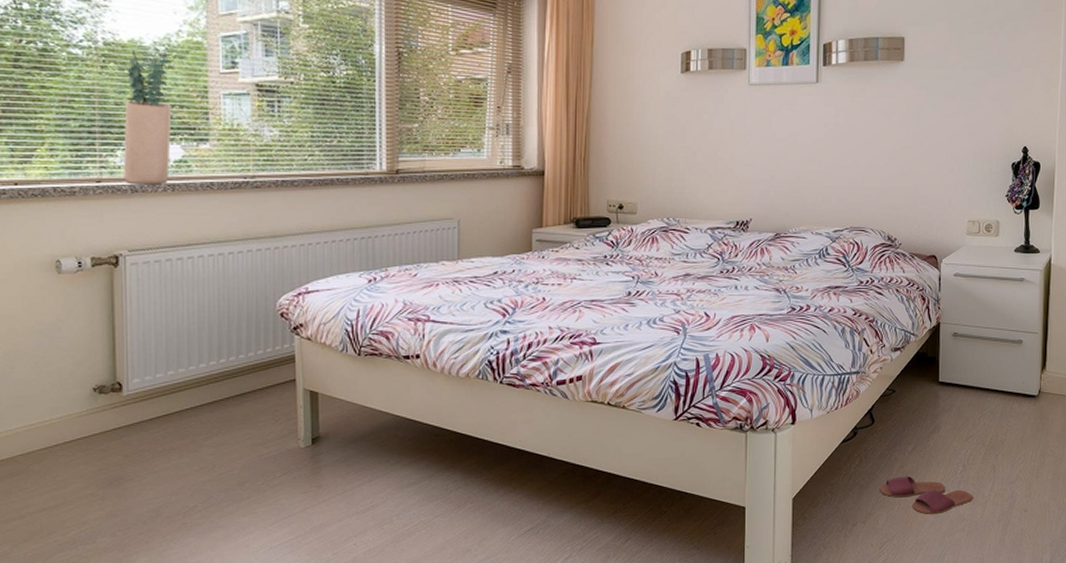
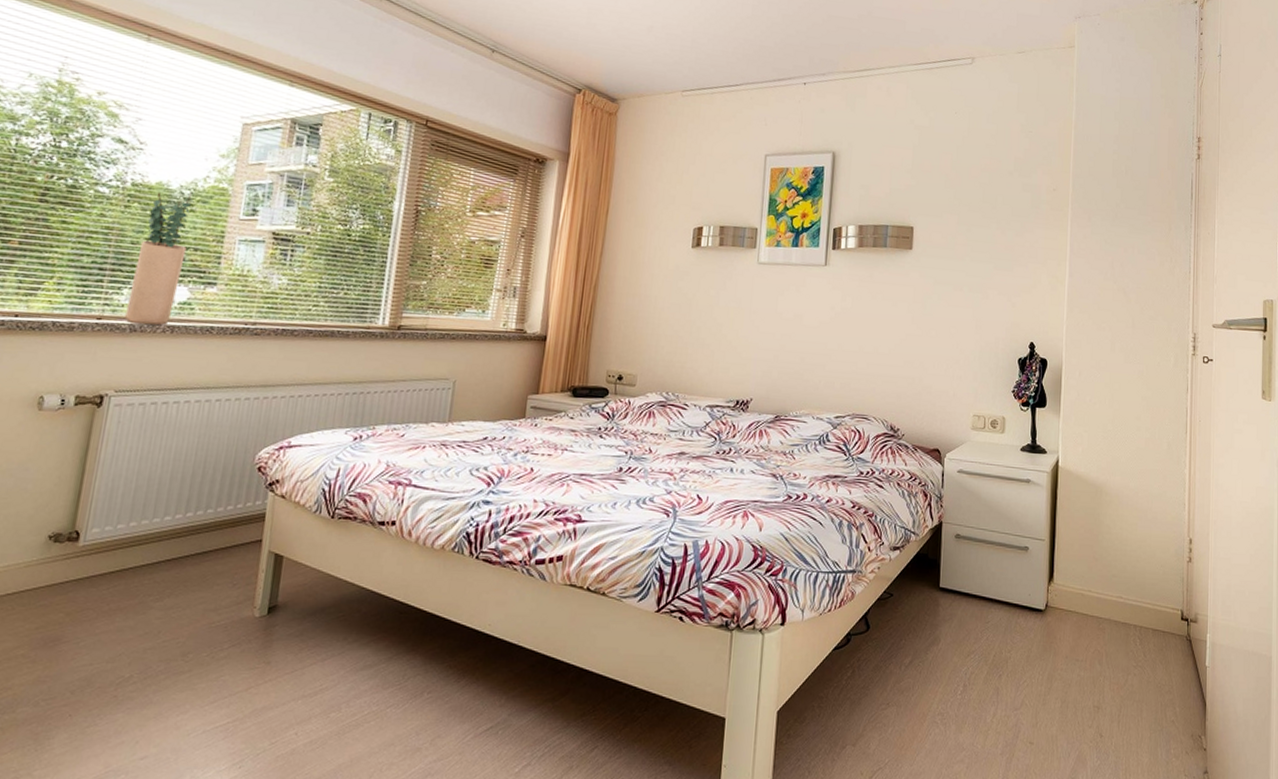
slippers: present [880,476,974,514] -> none [873,693,975,740]

